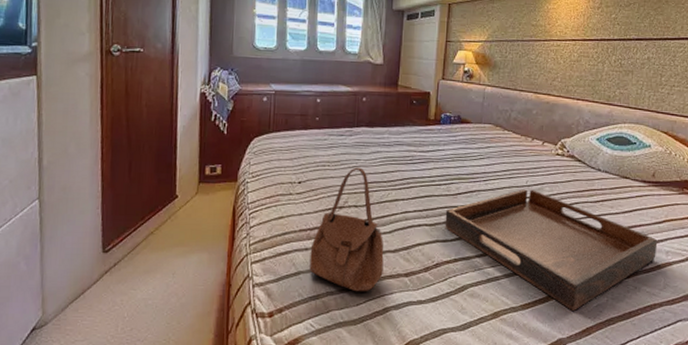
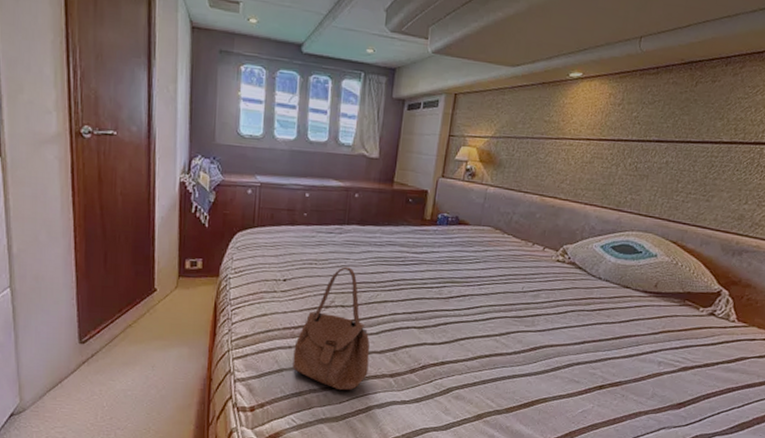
serving tray: present [445,189,658,311] -> none [434,295,652,416]

